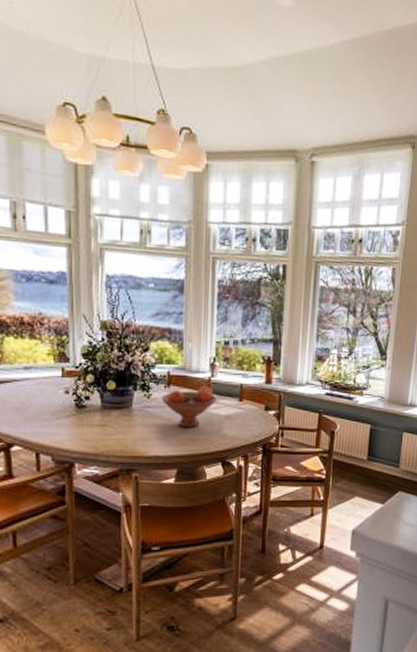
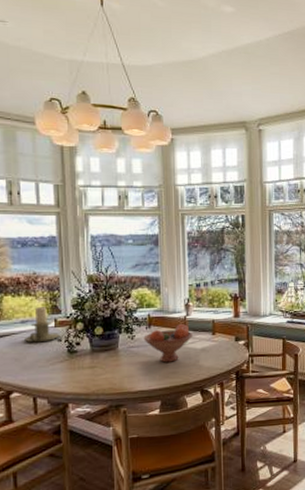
candle holder: none [28,353,68,393] -> present [25,307,60,343]

